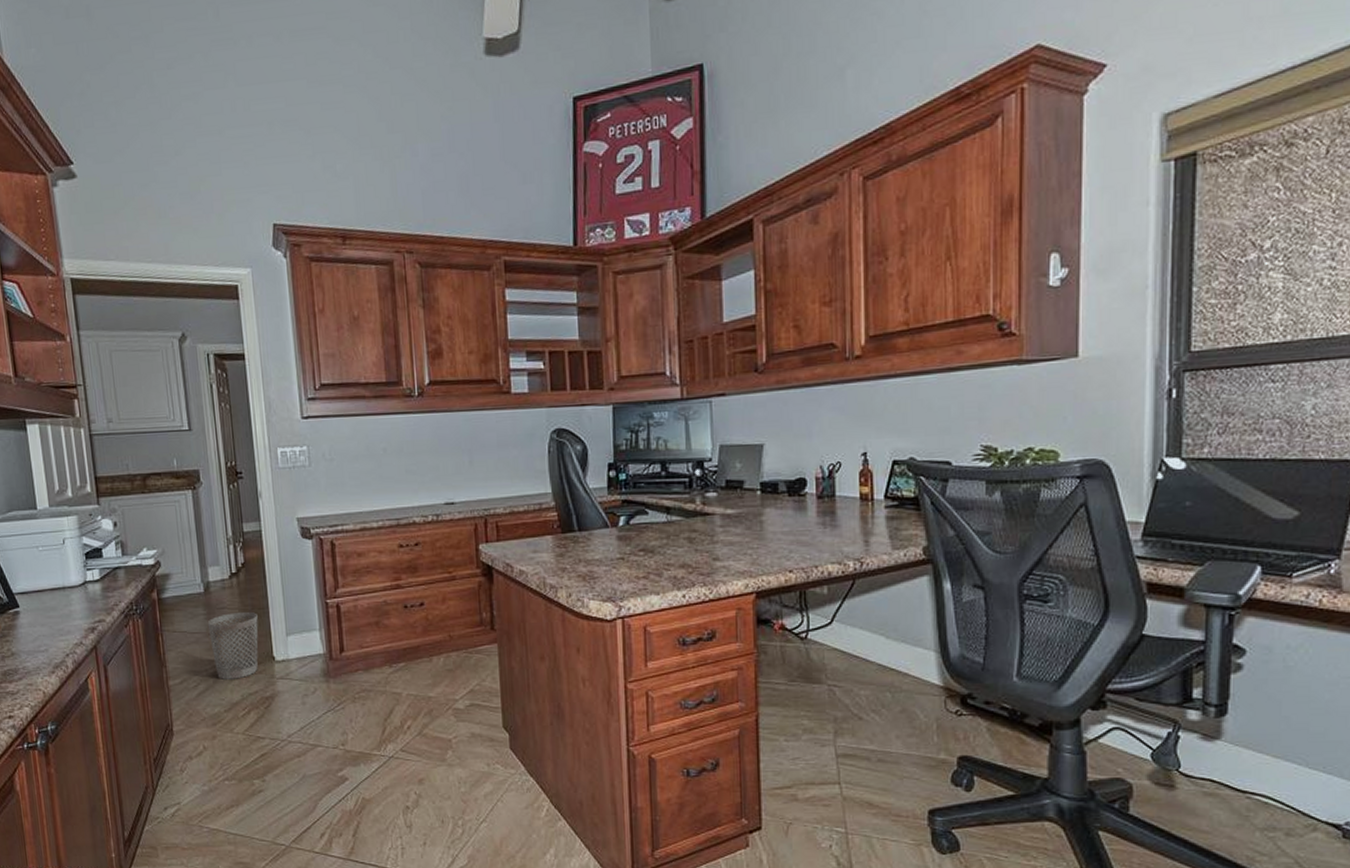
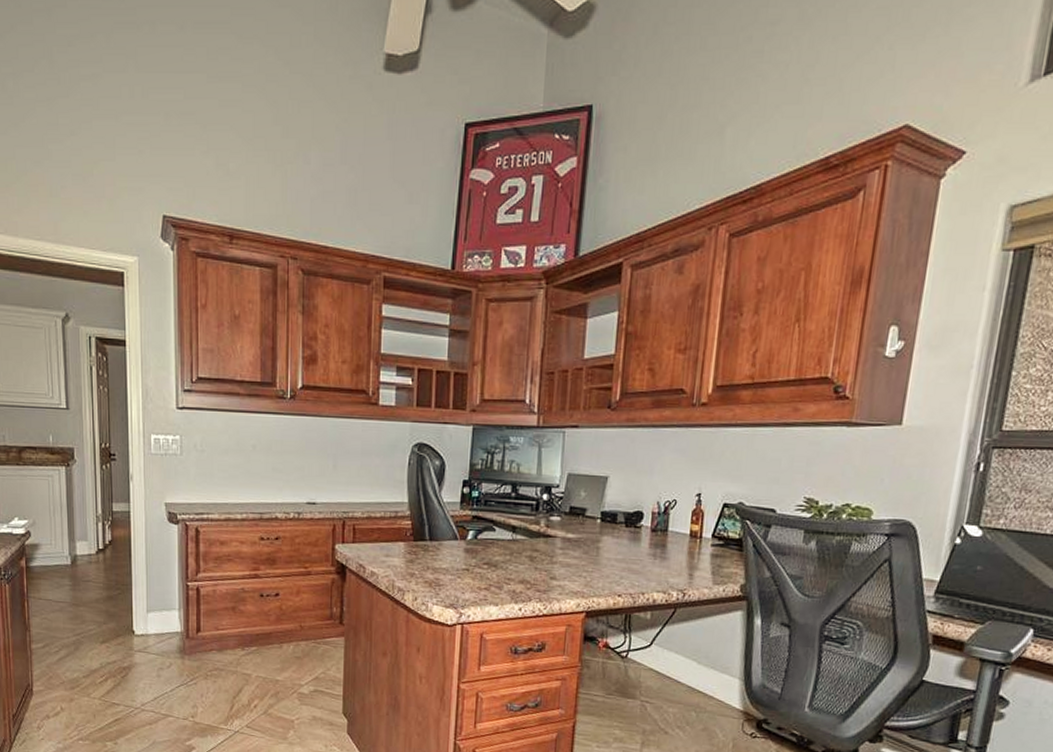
wastebasket: present [207,611,258,680] -> none [72,586,121,648]

